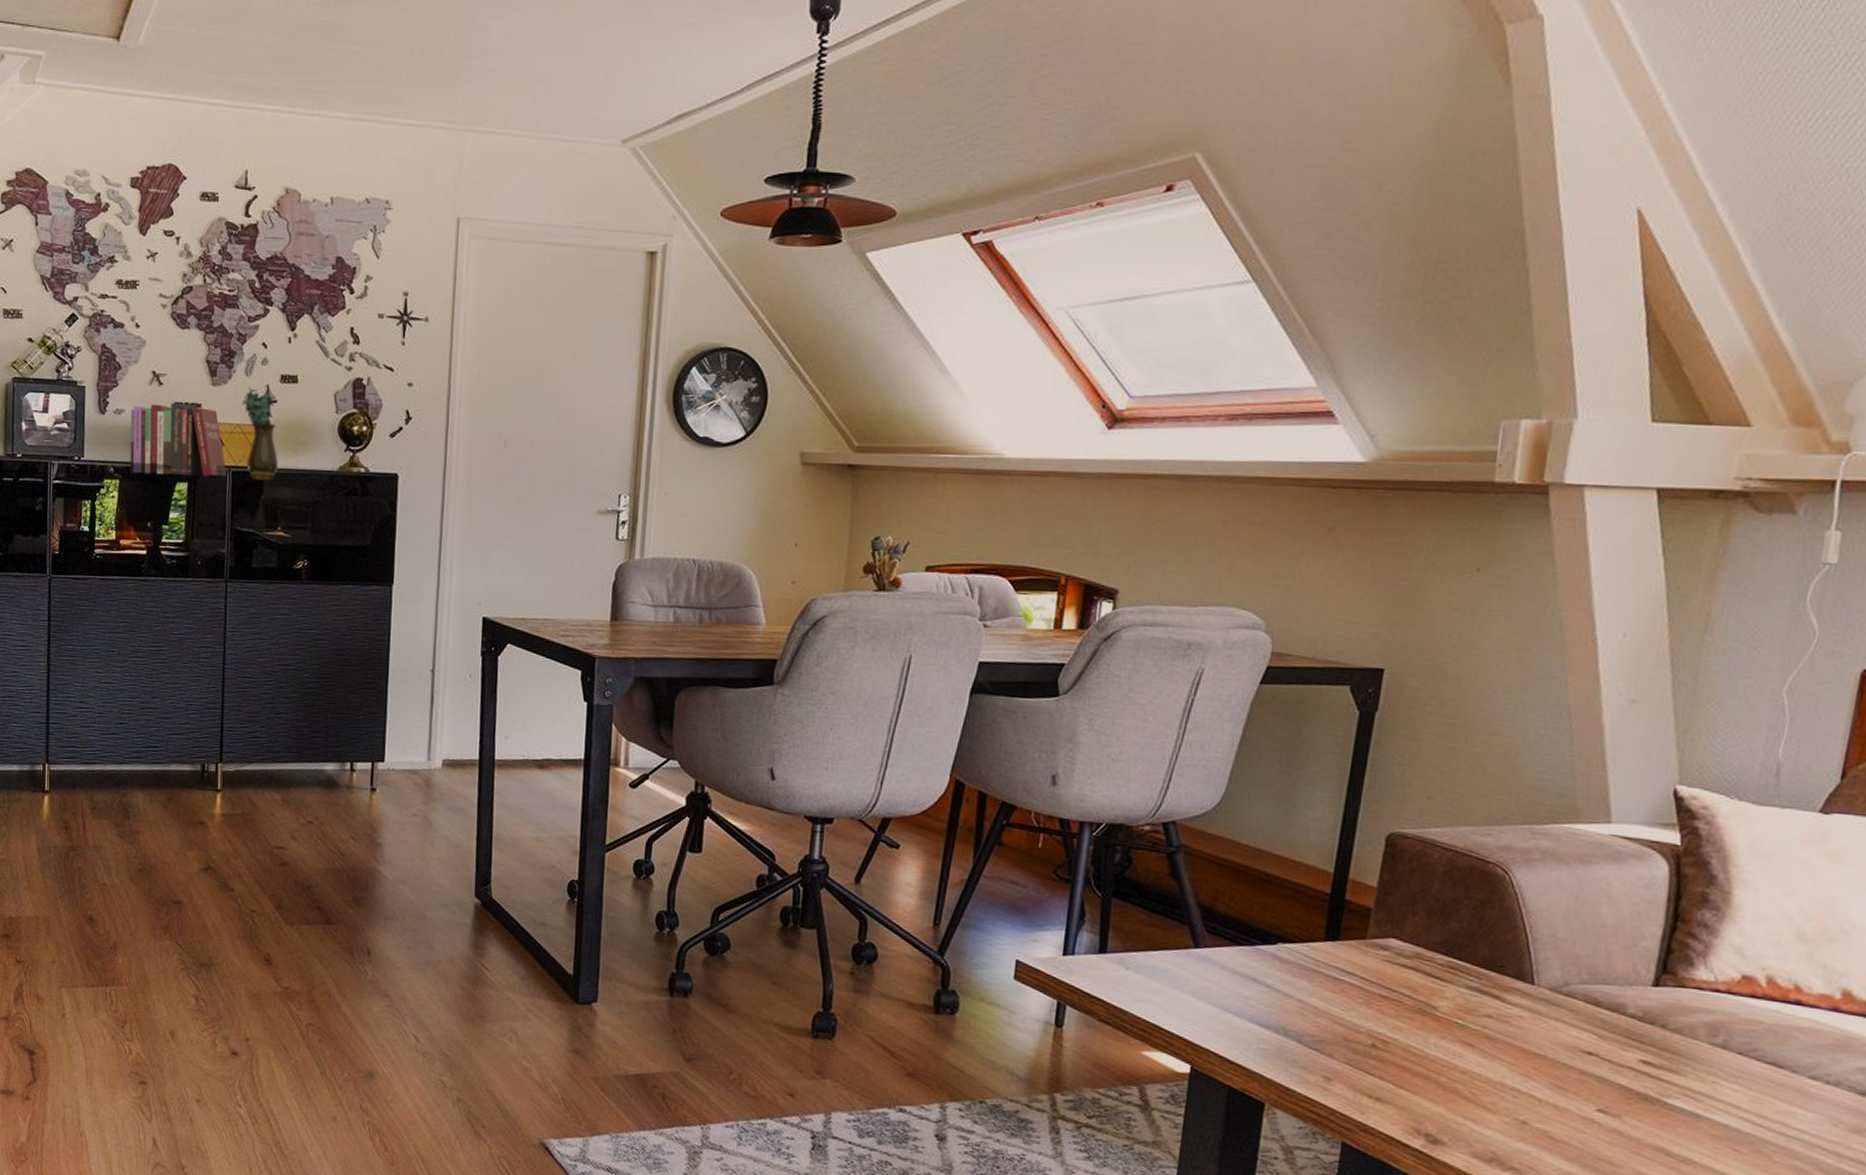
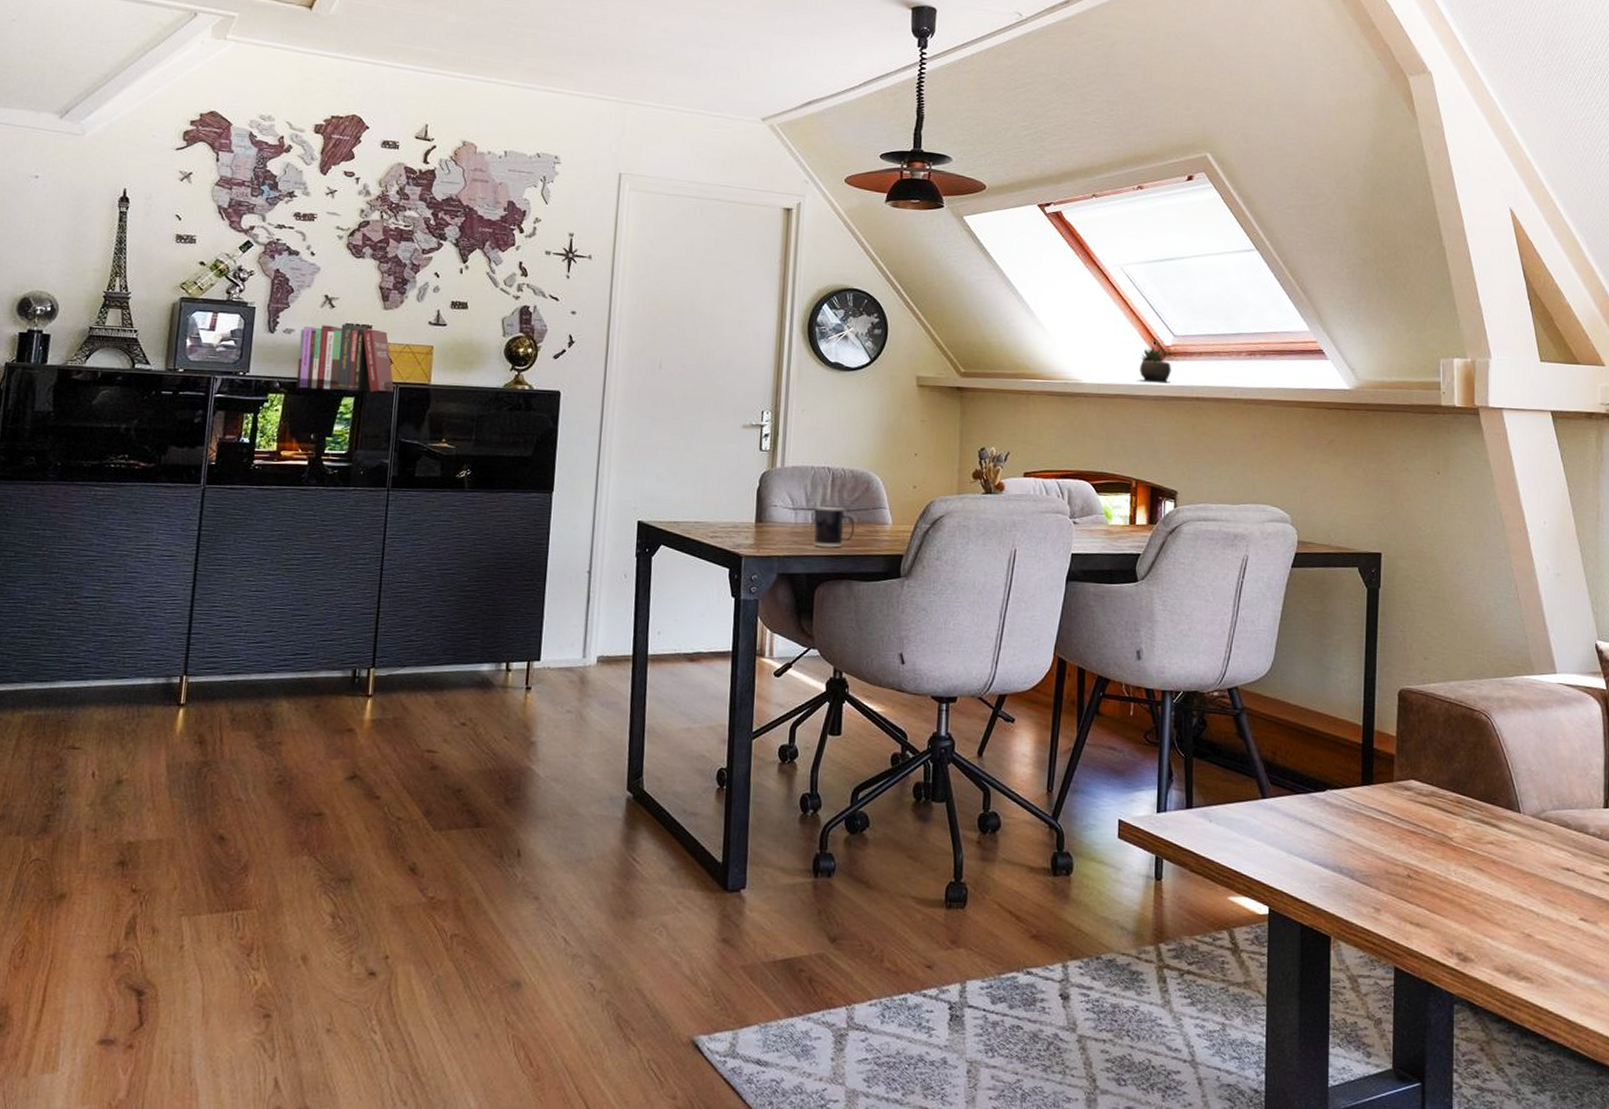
vase: present [242,387,279,481] -> none [412,311,446,396]
mug: none [675,603,723,650] -> present [813,506,855,548]
succulent plant: none [1075,411,1123,458] -> present [1136,346,1171,384]

